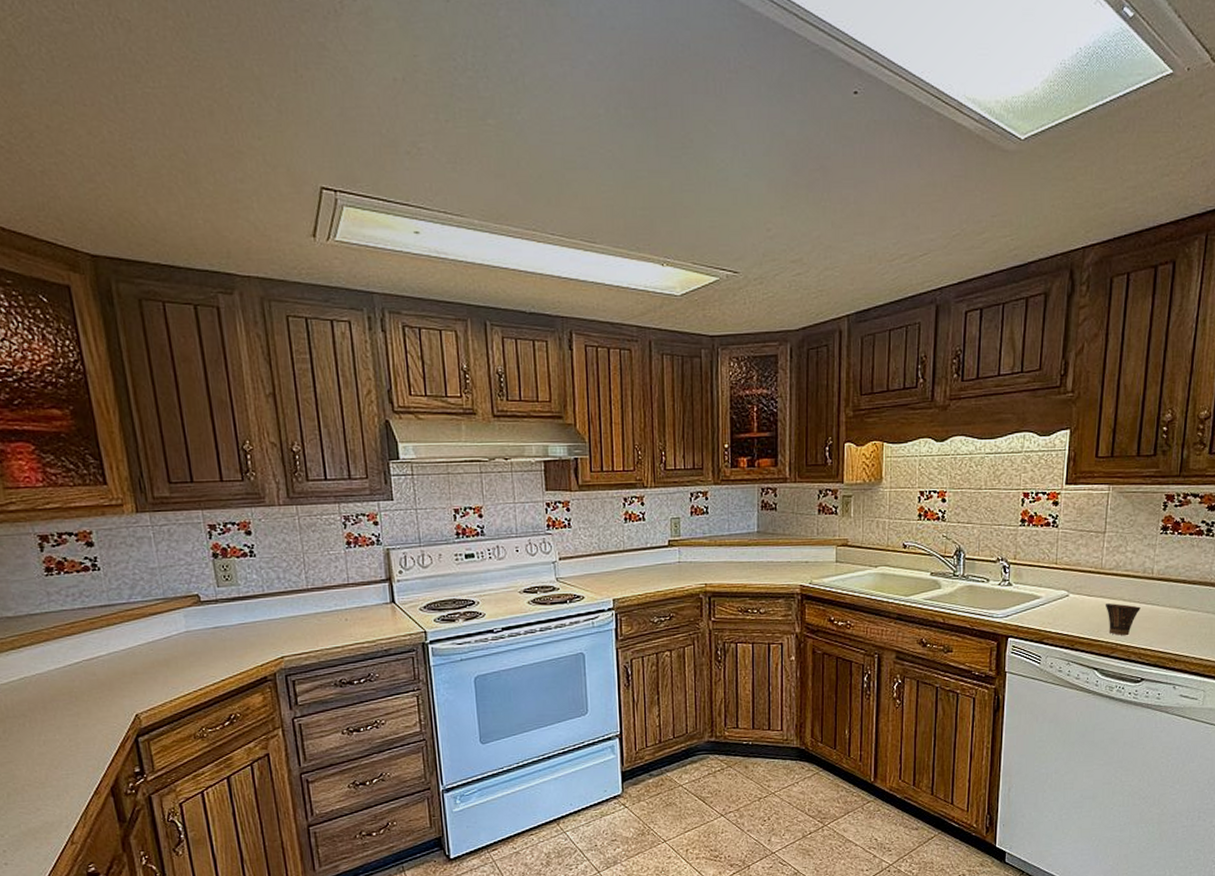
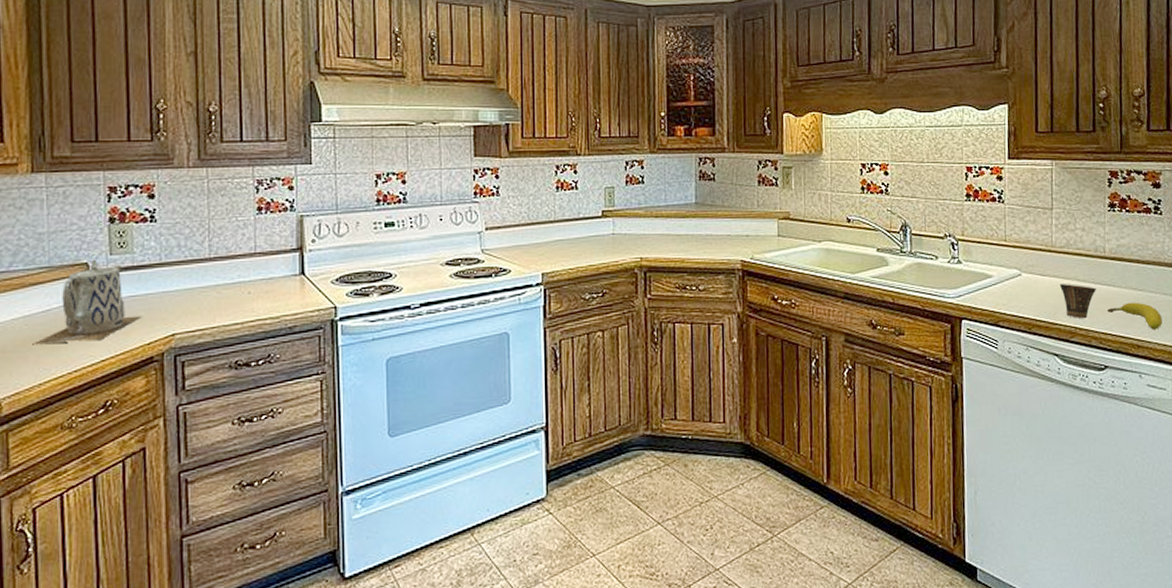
teapot: none [159,591,253,667] -> present [32,259,142,345]
fruit: none [1149,620,1202,646] -> present [1107,302,1162,330]

